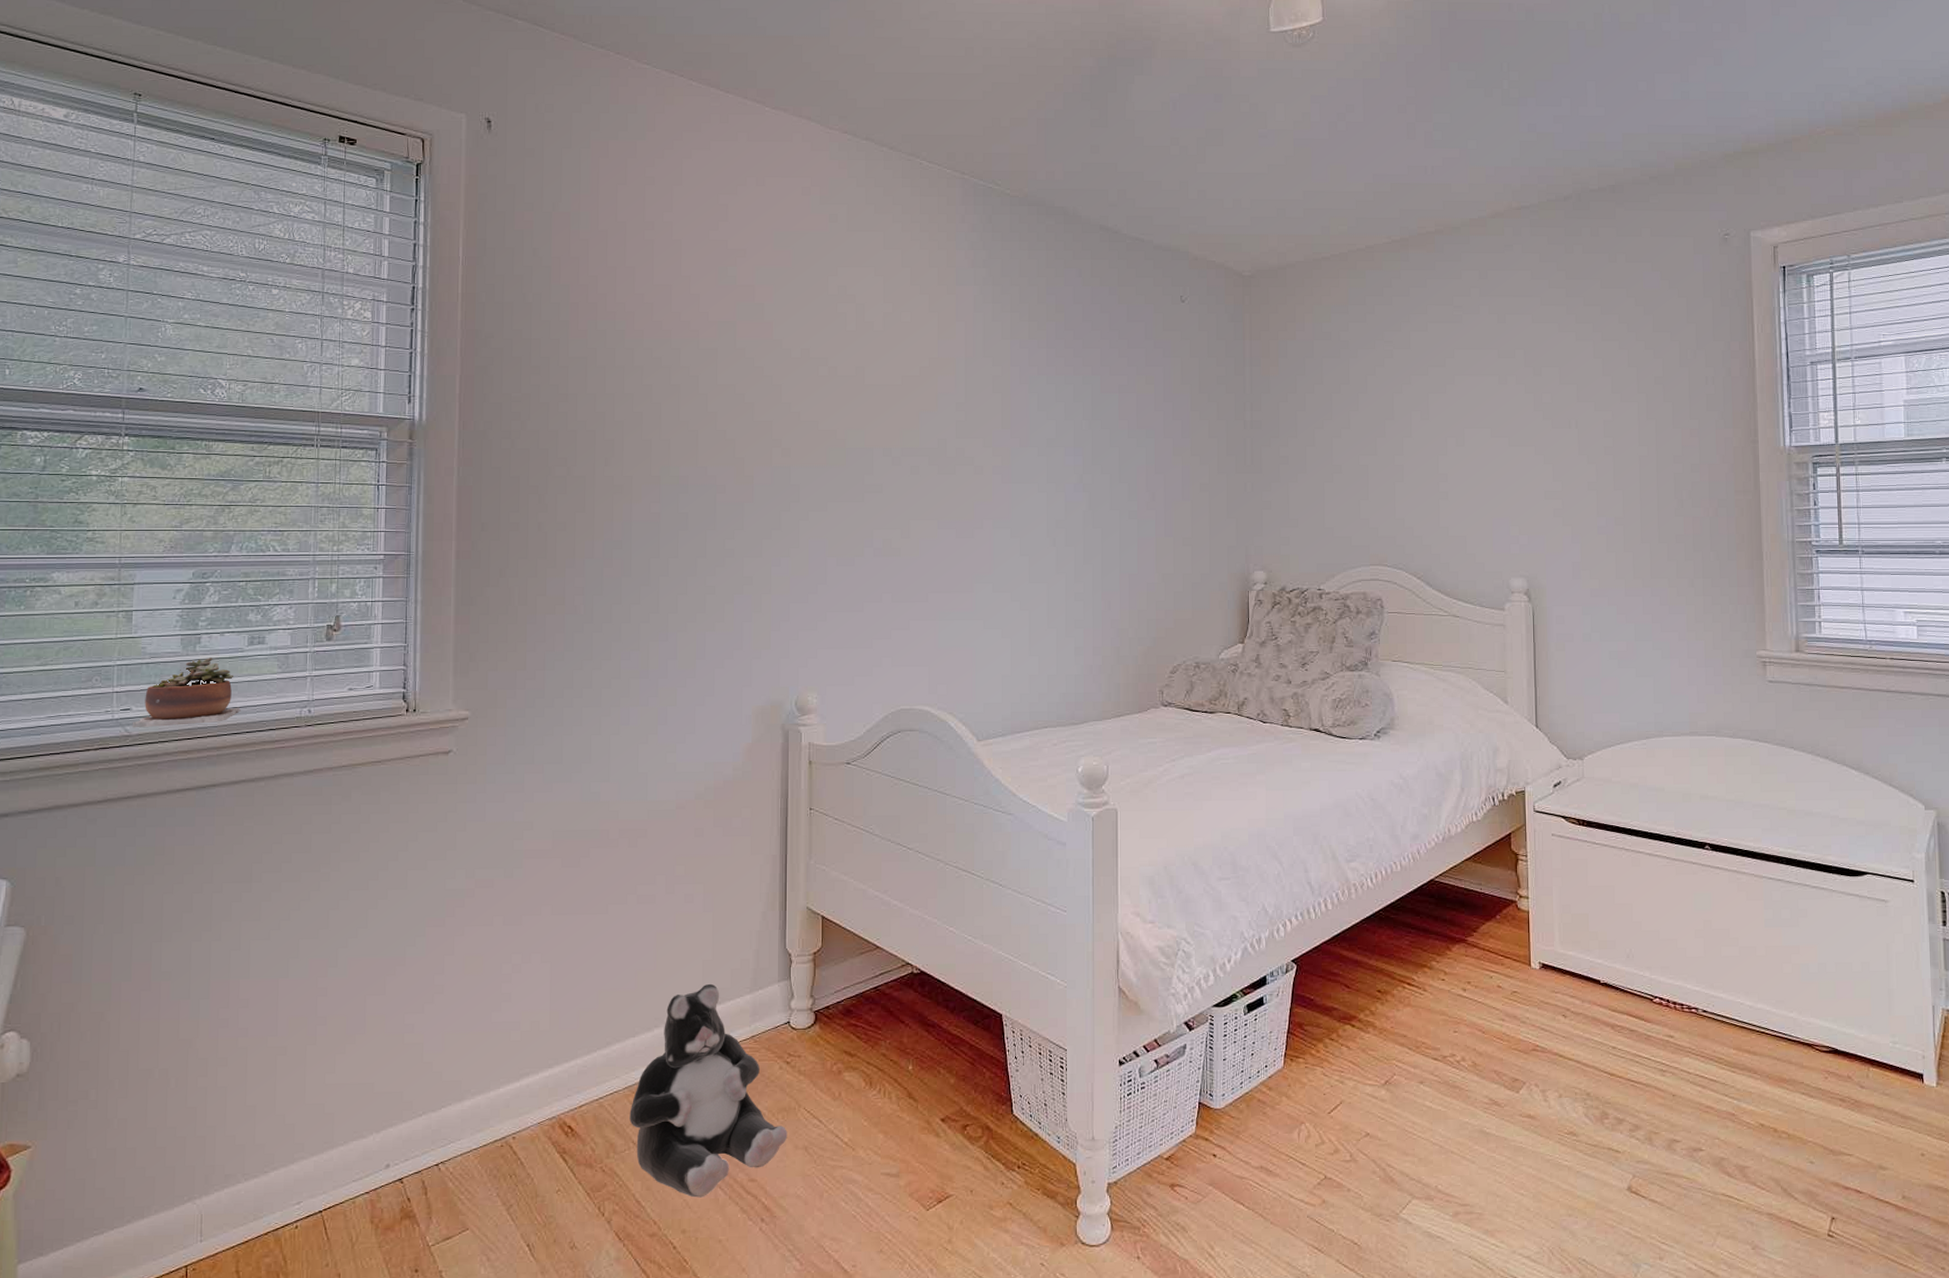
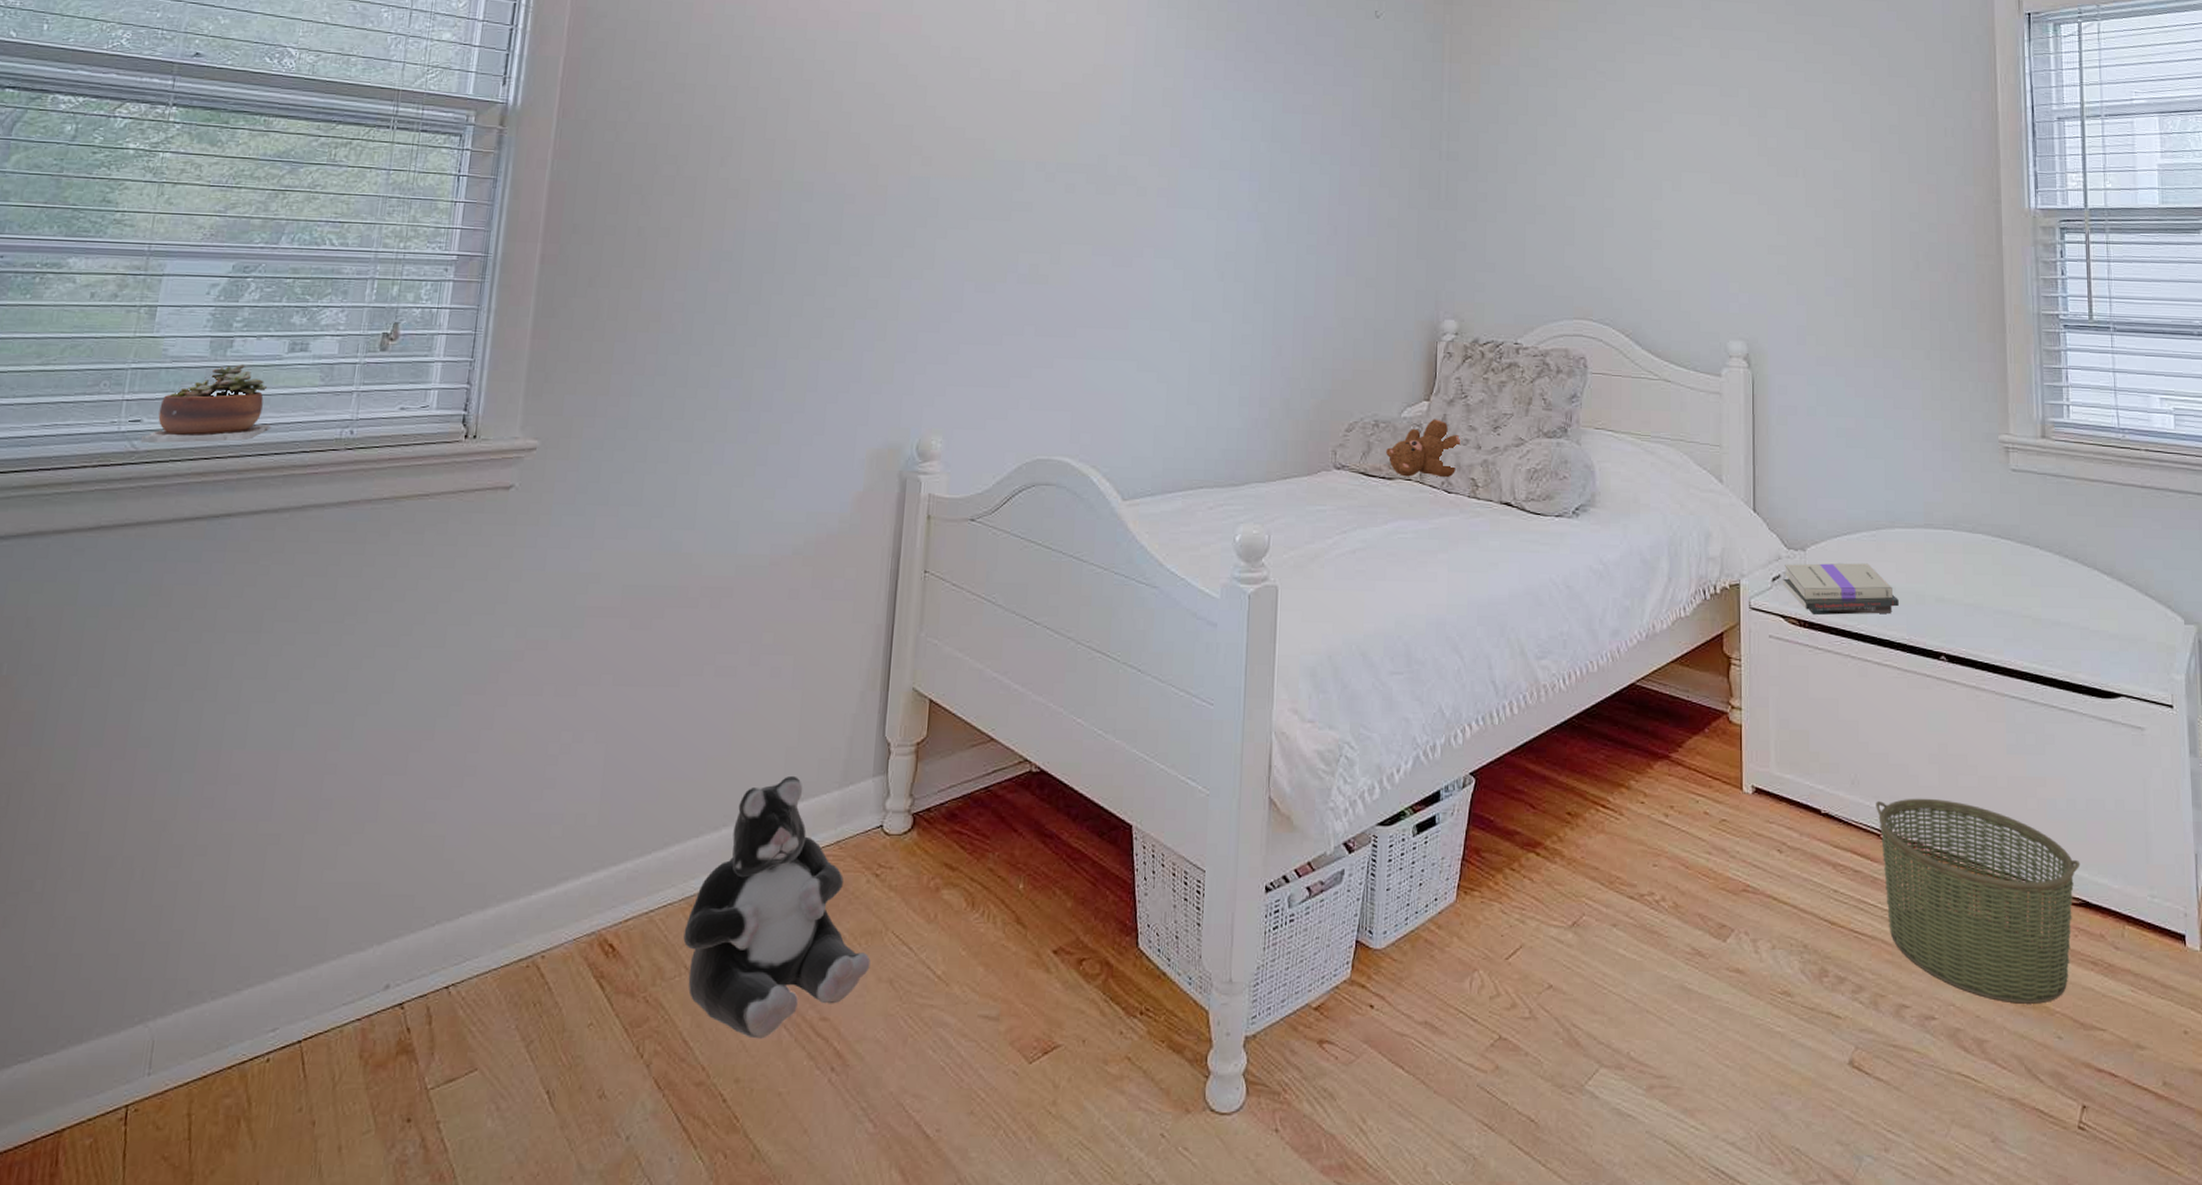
teddy bear: none [1207,659,1274,710] -> present [1386,419,1463,478]
books: none [1563,768,1667,815] -> present [1782,563,1899,616]
basket: none [1648,967,1830,1136] -> present [1876,798,2080,1004]

